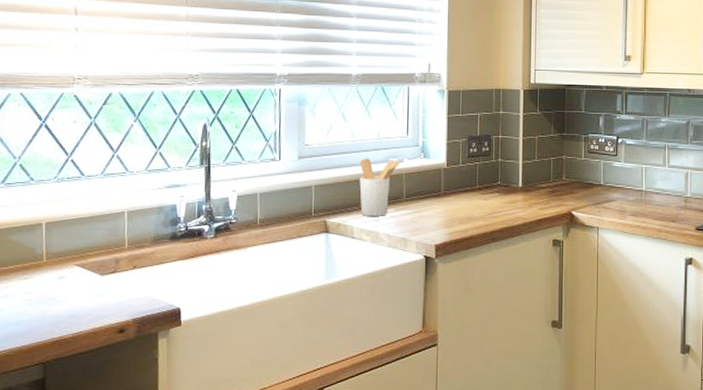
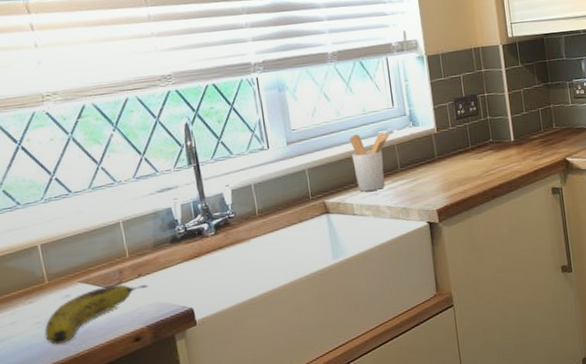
fruit: none [33,273,141,325] -> present [44,284,148,345]

